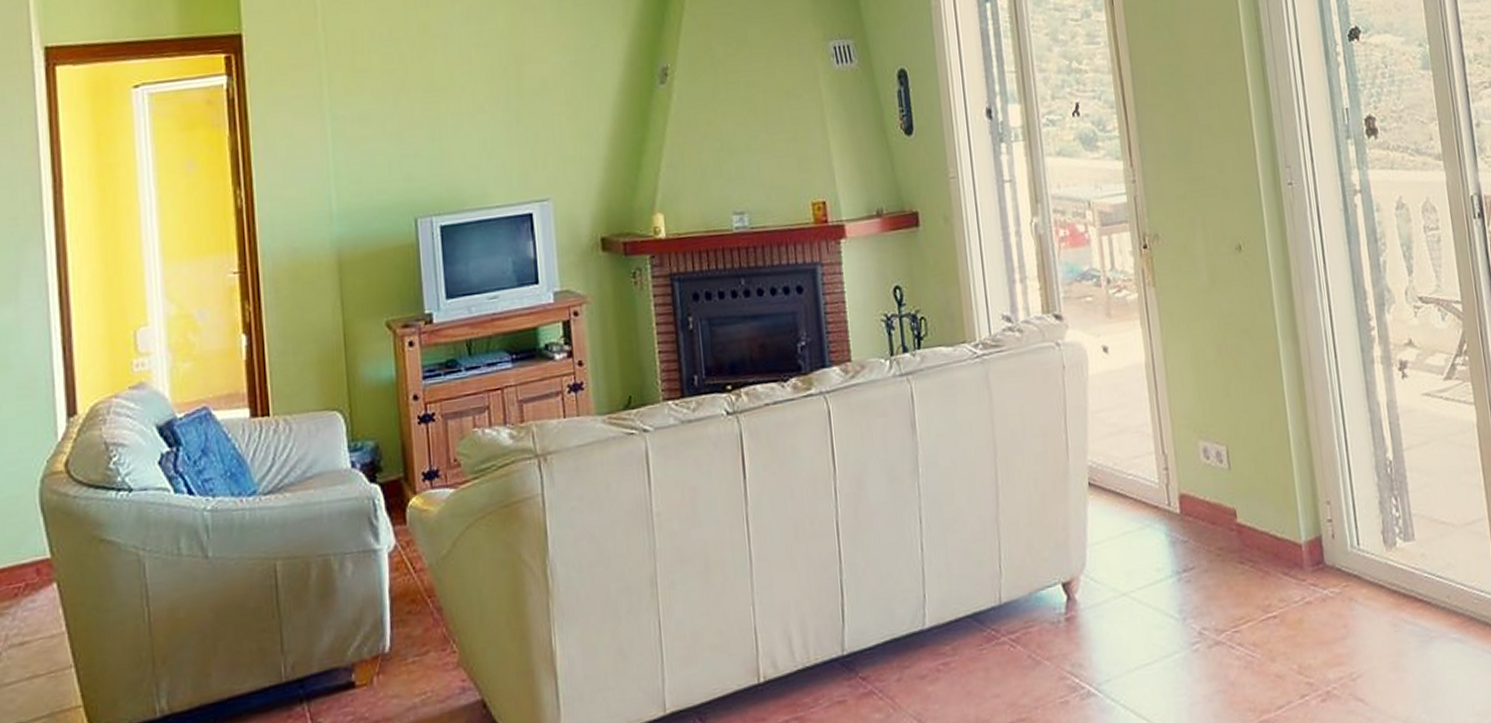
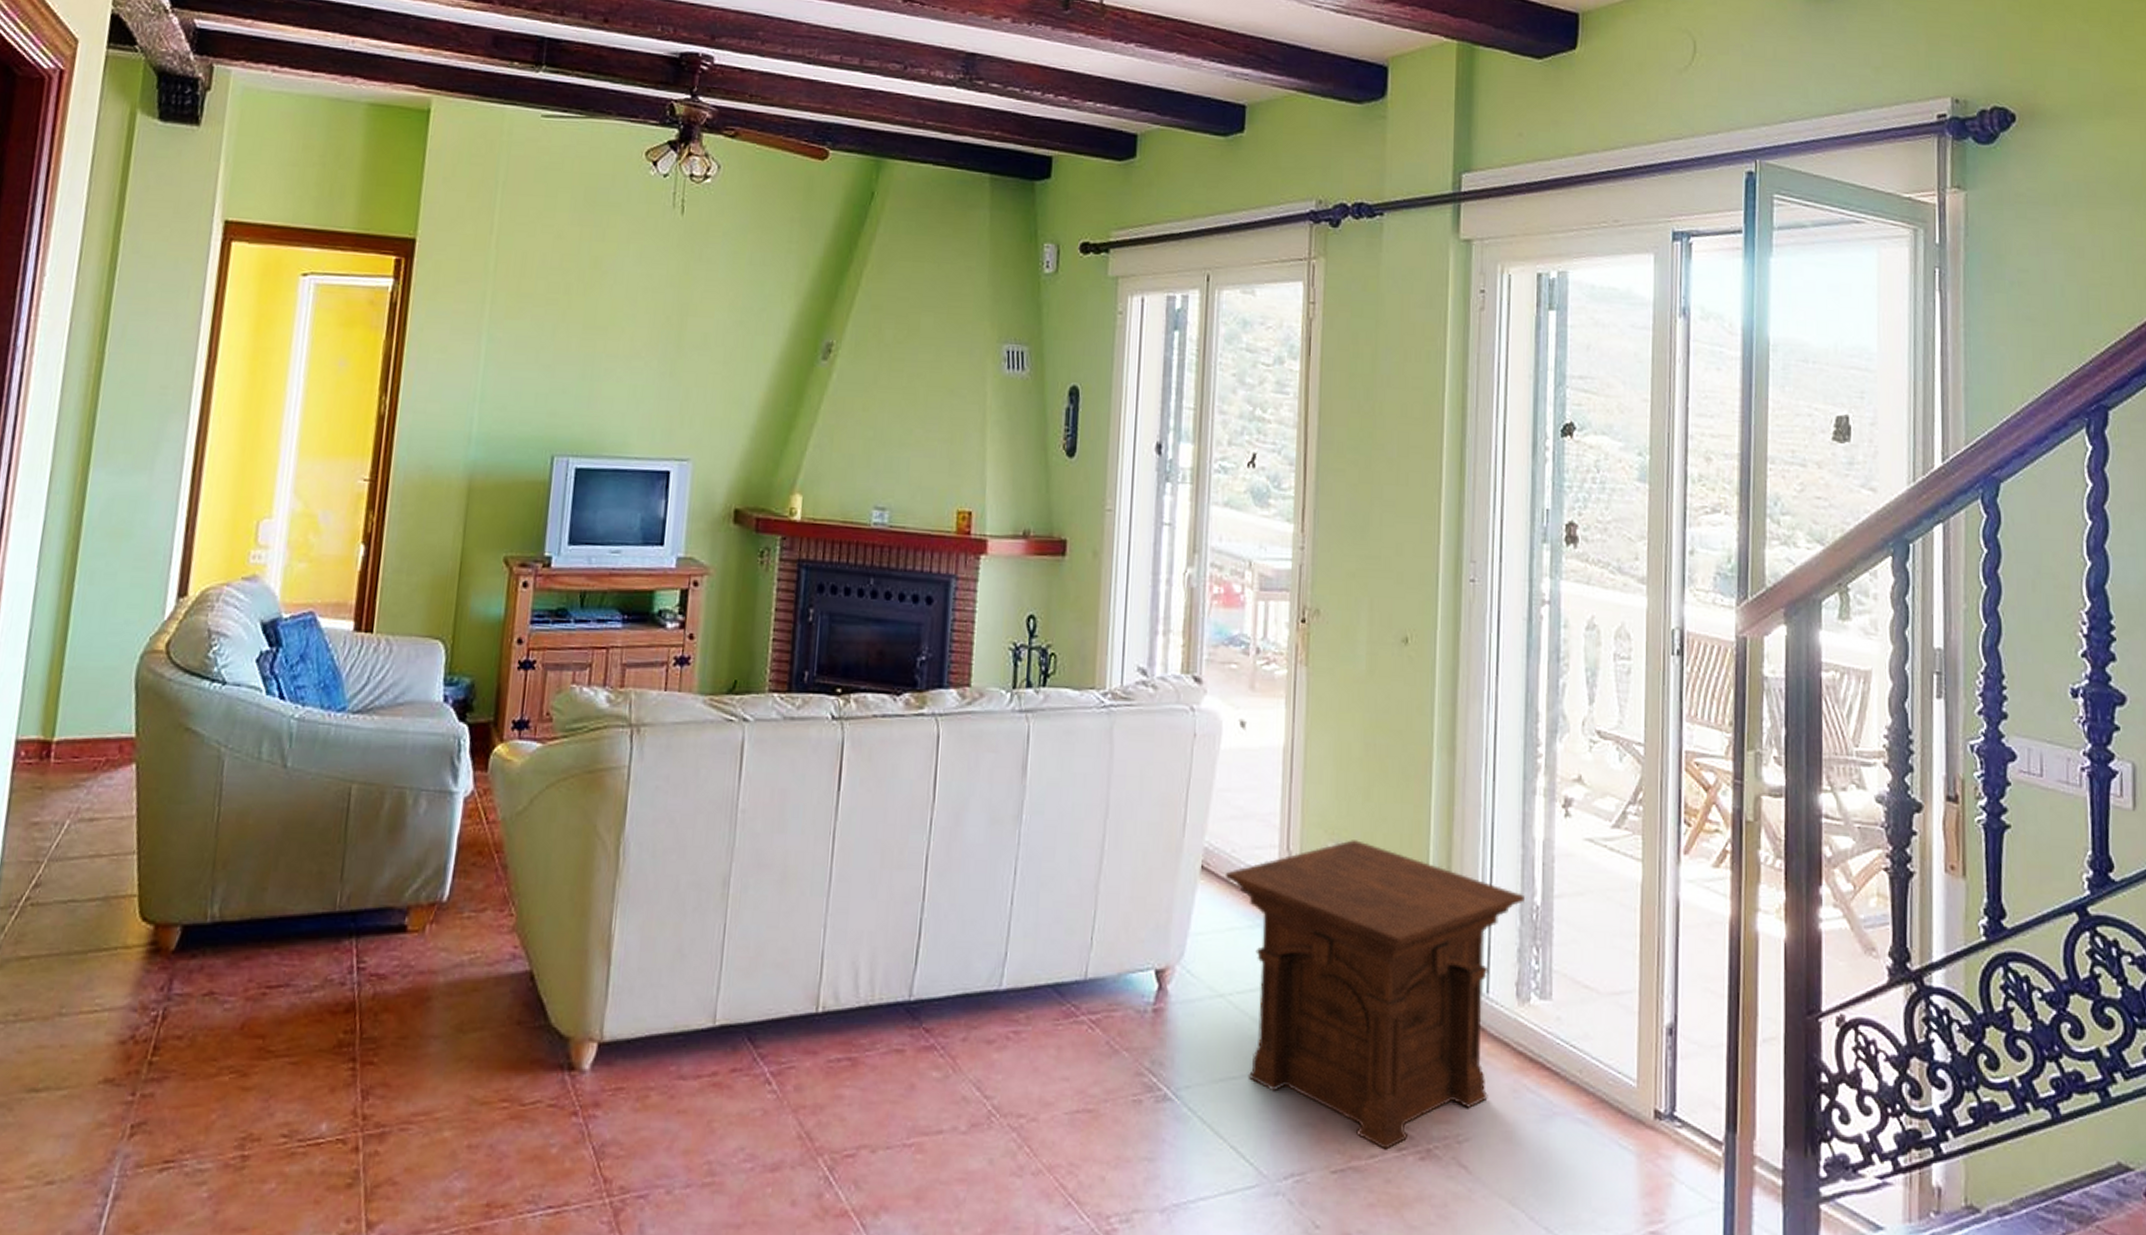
side table: none [1110,433,1378,700] -> present [1224,840,1525,1150]

